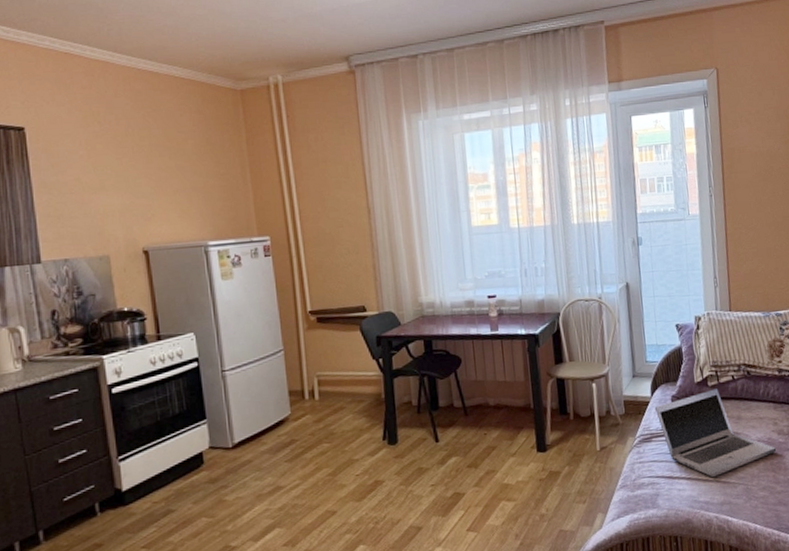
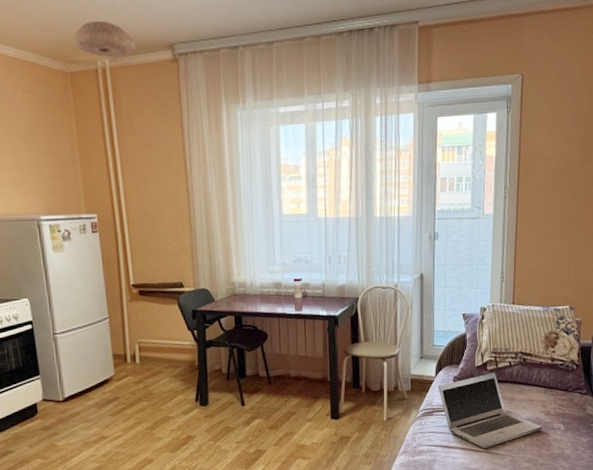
ceiling light: none [243,36,309,73] -> present [73,20,135,57]

